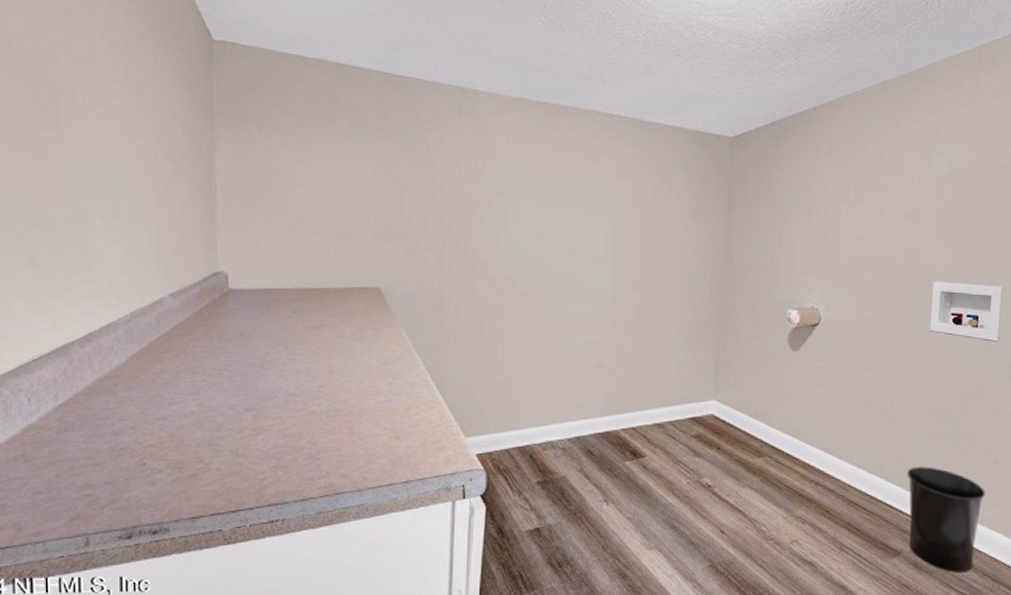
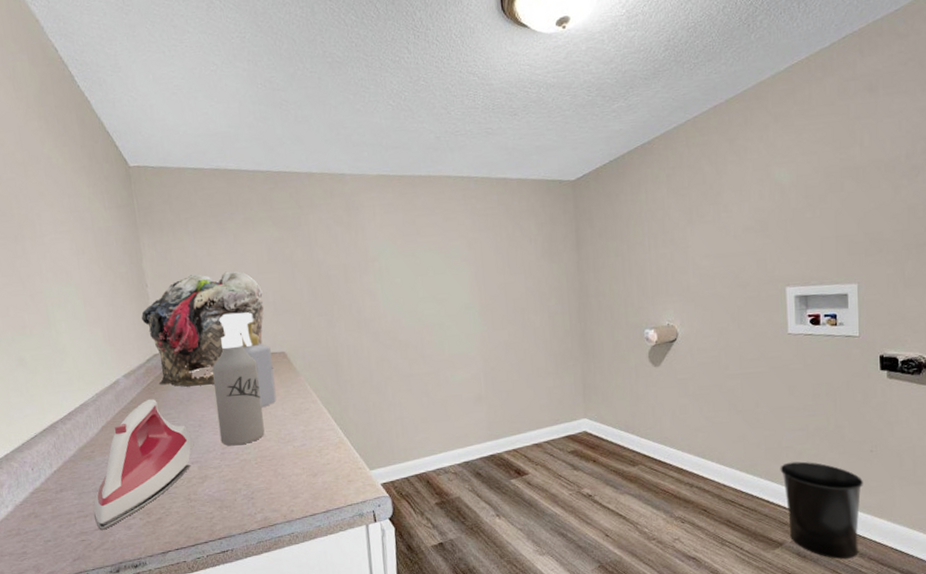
iron: none [107,327,252,484] -> present [93,399,195,530]
laundry basket: none [204,182,362,317] -> present [141,270,264,387]
spray bottle: none [286,234,346,394] -> present [212,312,265,446]
soap bottle: none [328,247,363,352] -> present [240,320,277,408]

